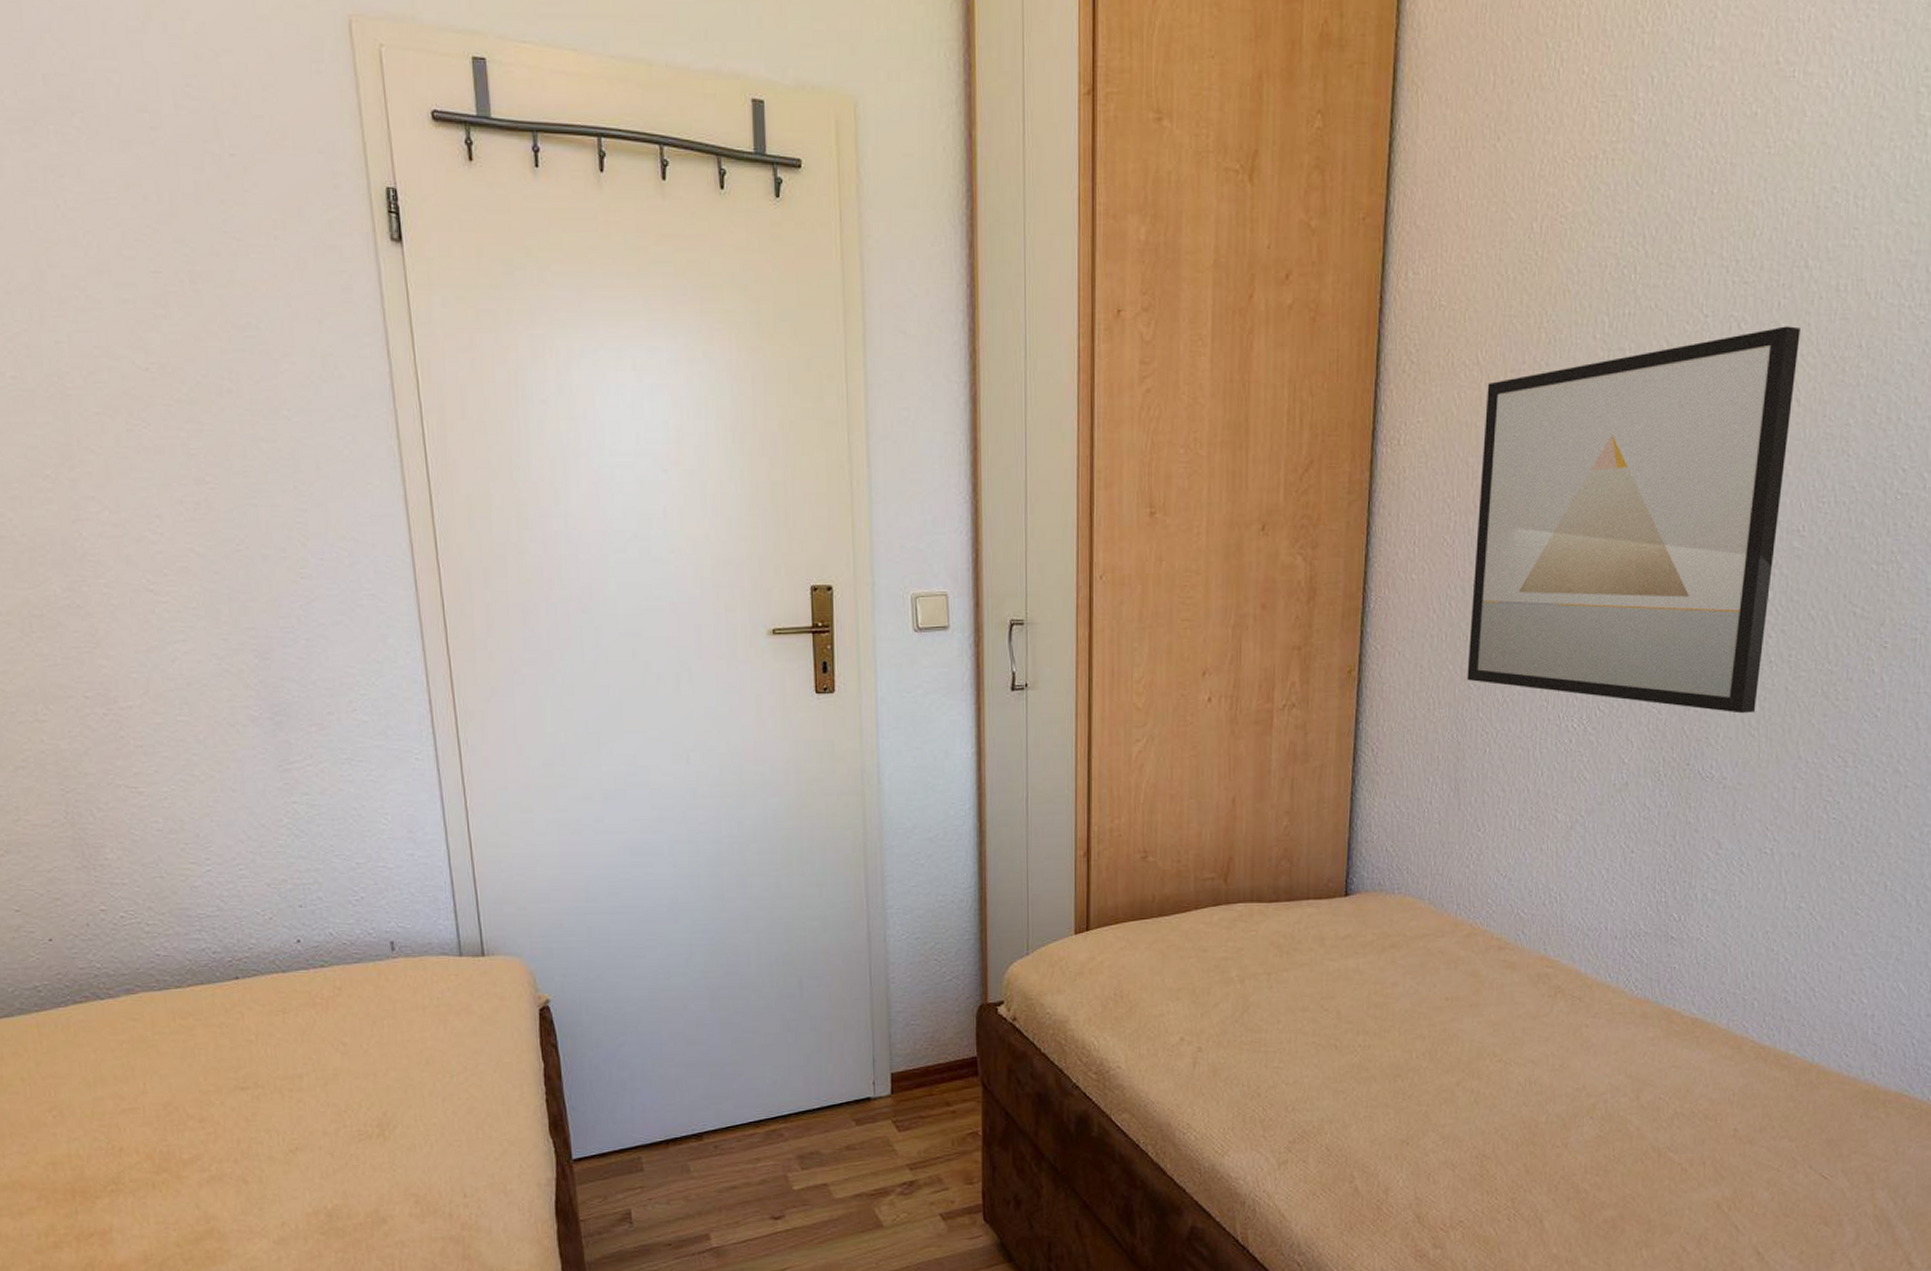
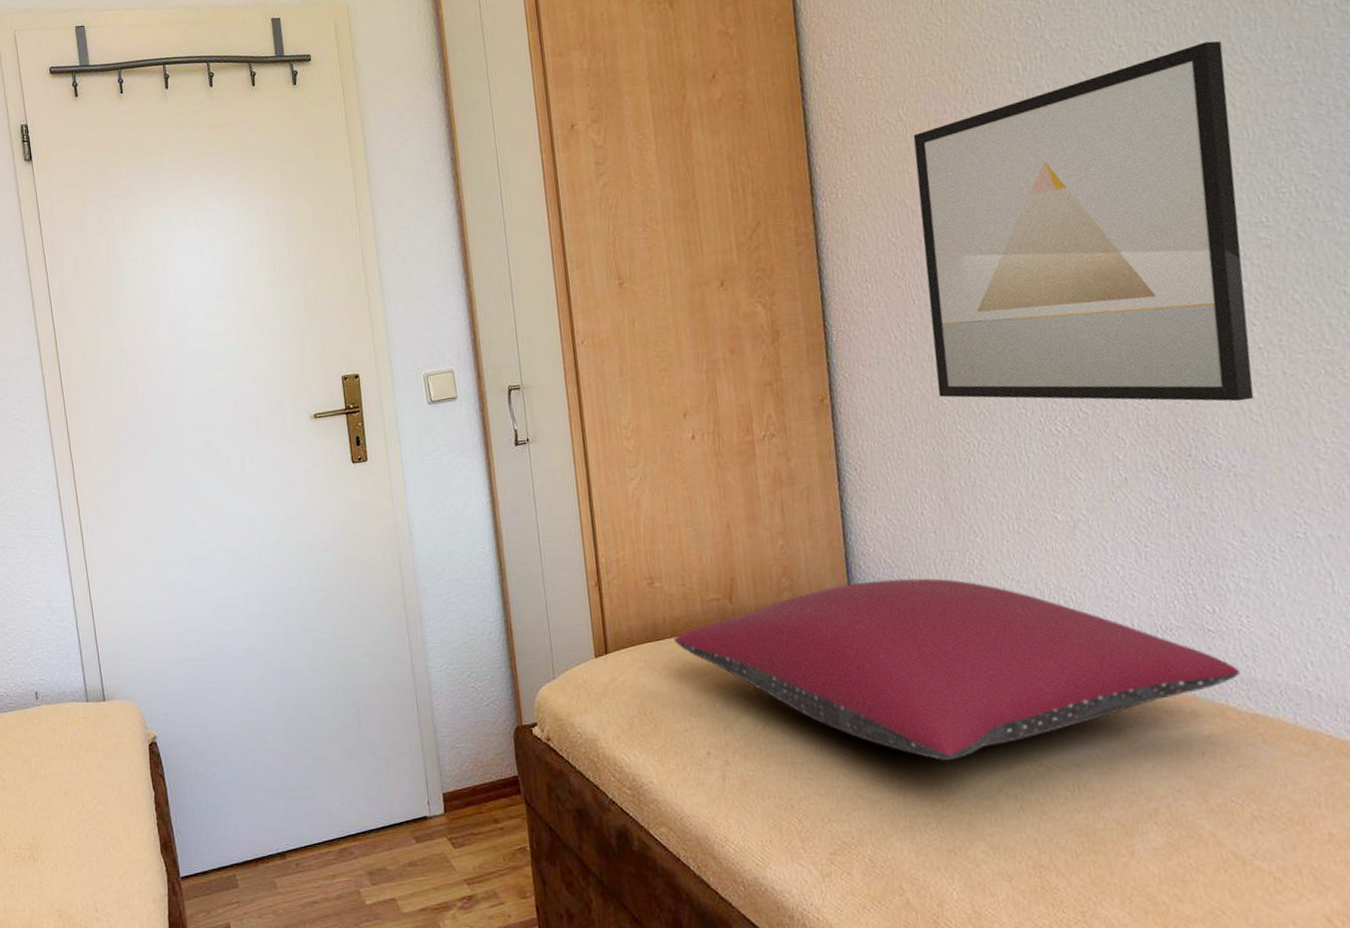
pillow: none [1162,868,1691,1053] -> present [674,578,1240,760]

